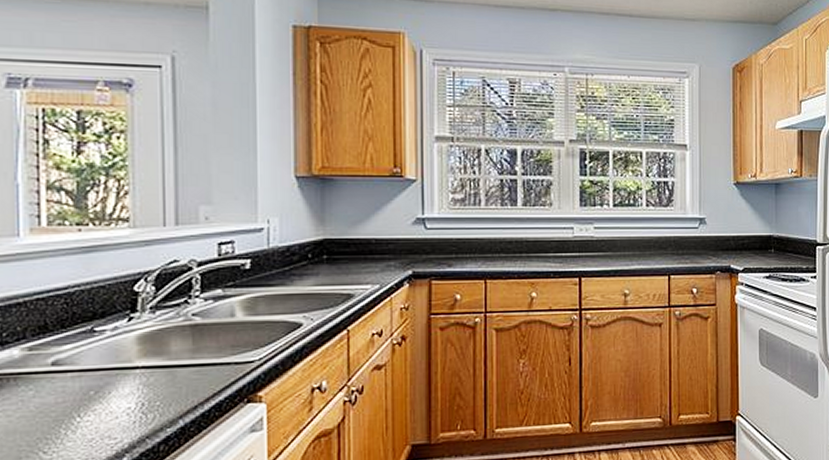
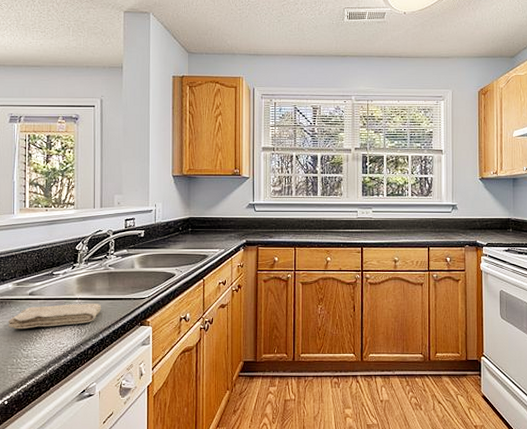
washcloth: none [13,372,181,421] -> present [8,303,102,330]

